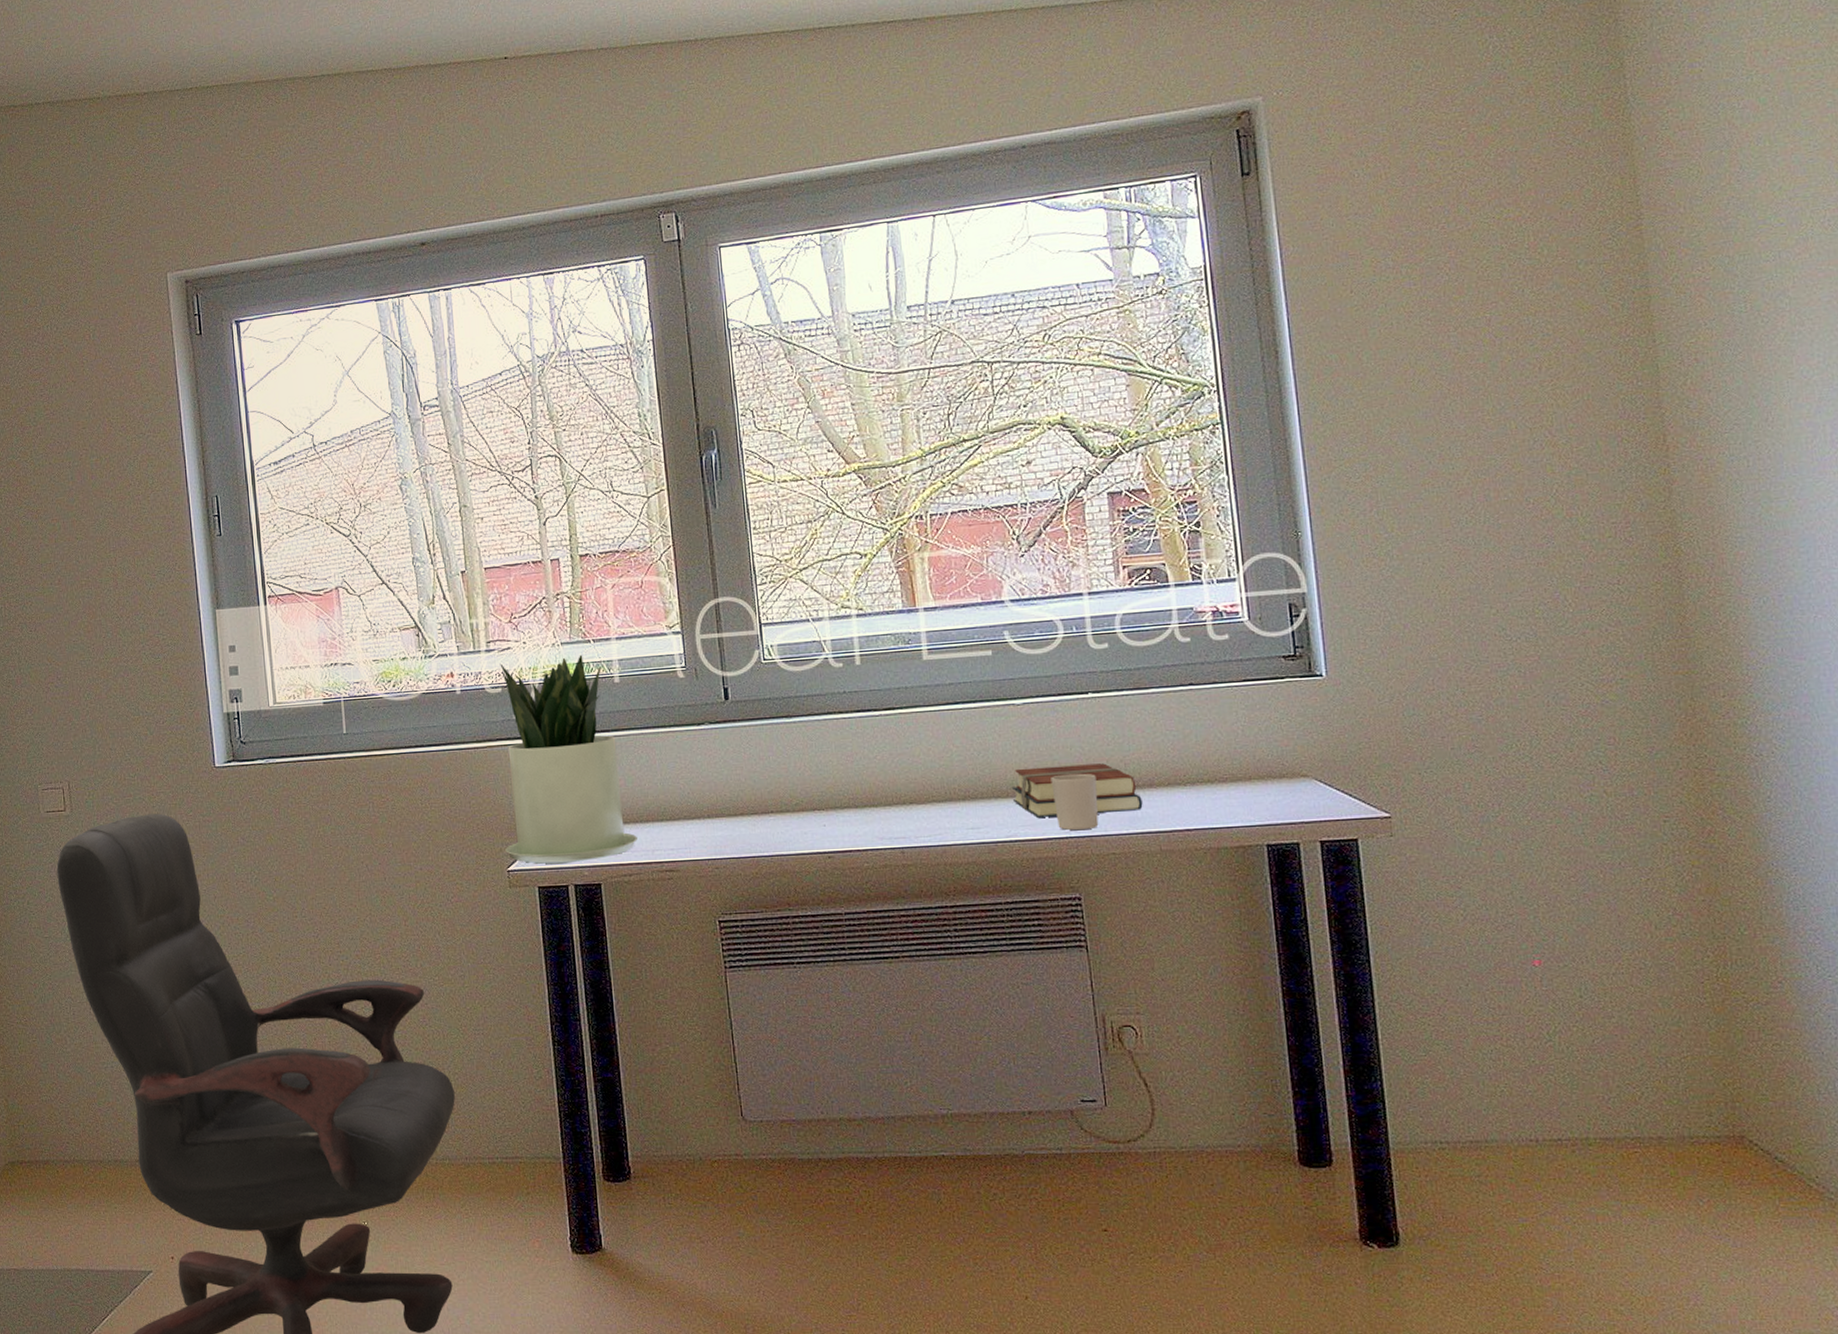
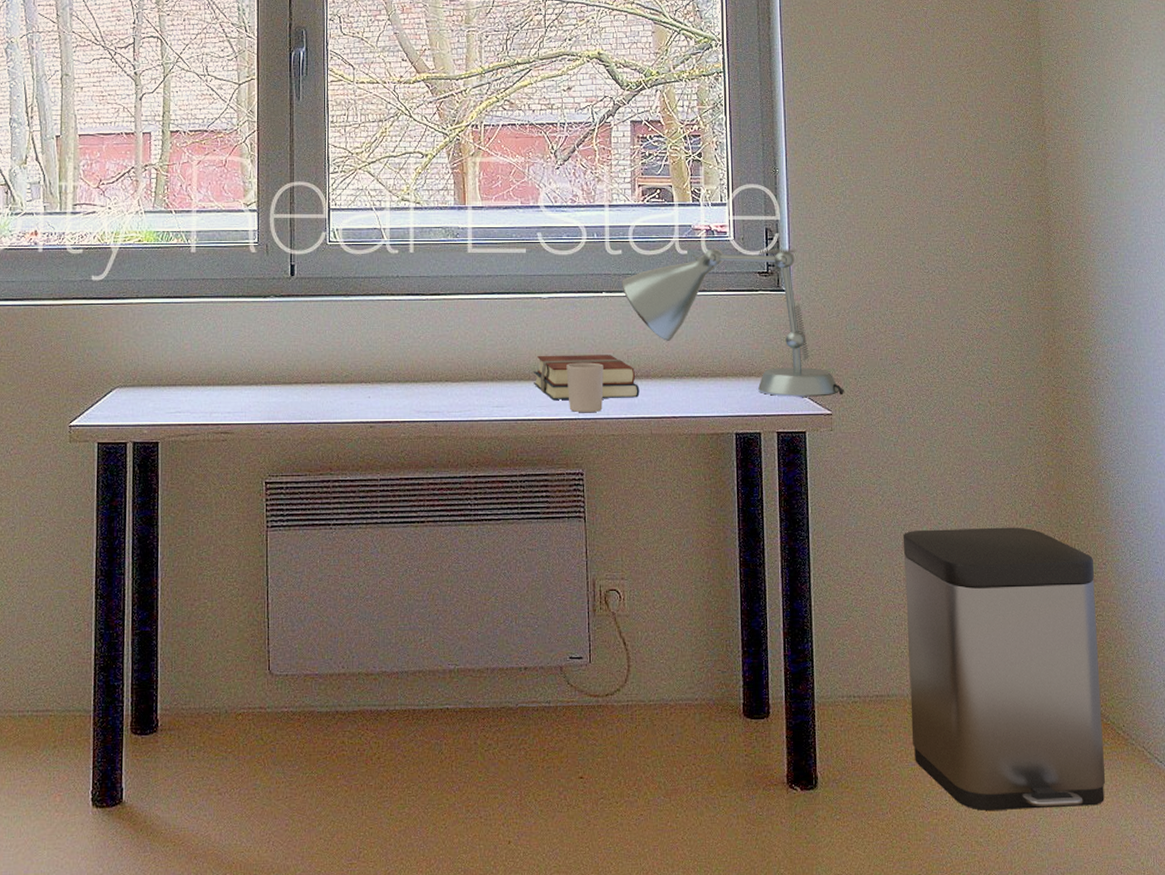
planter: present [500,654,638,864] -> none [69,224,197,420]
desk lamp: none [1110,625,1406,800] -> present [622,248,844,397]
pedal bin: none [1494,941,1793,1274] -> present [902,527,1105,811]

